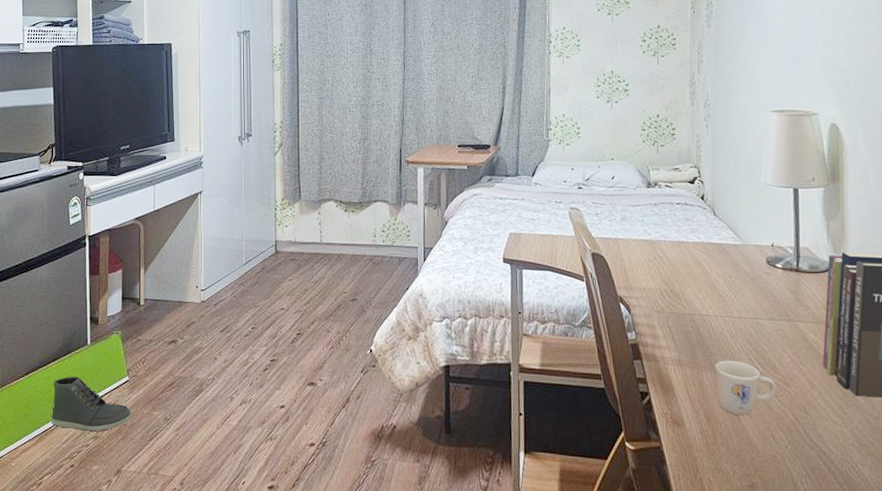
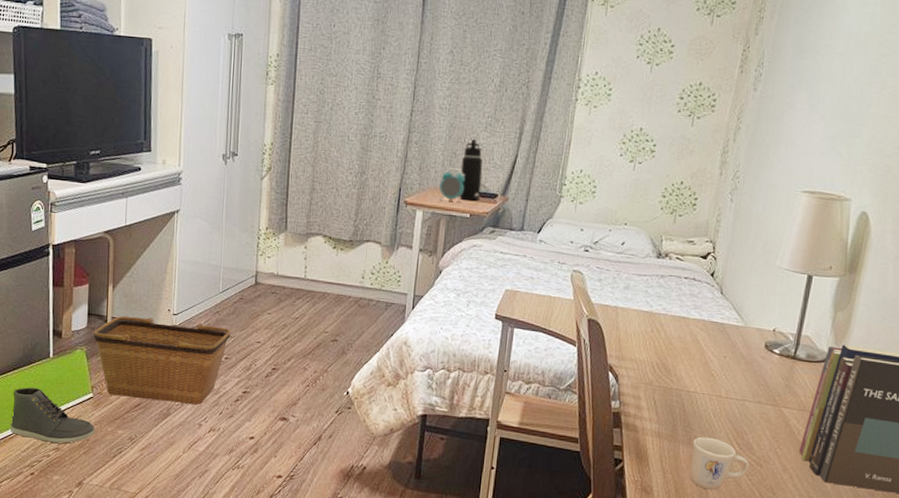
bicycle basket: none [128,296,256,378] -> present [93,316,231,405]
alarm clock: none [436,126,459,157] -> present [440,168,465,203]
water bottle: none [454,98,475,153] -> present [459,139,483,201]

